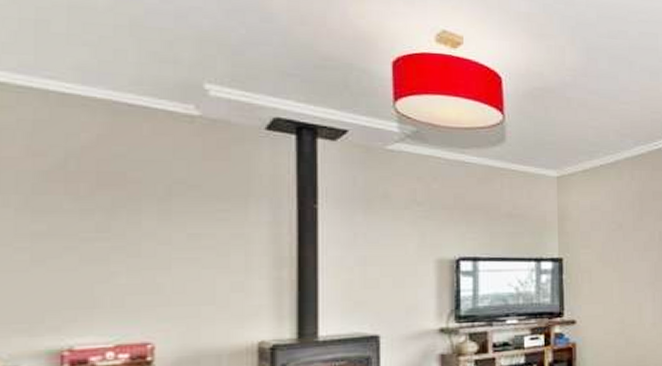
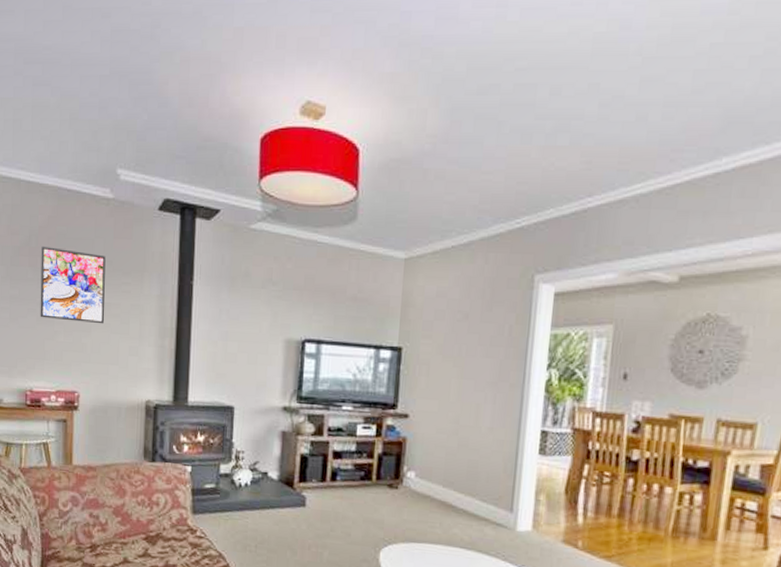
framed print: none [85,169,192,259] -> present [40,246,106,324]

